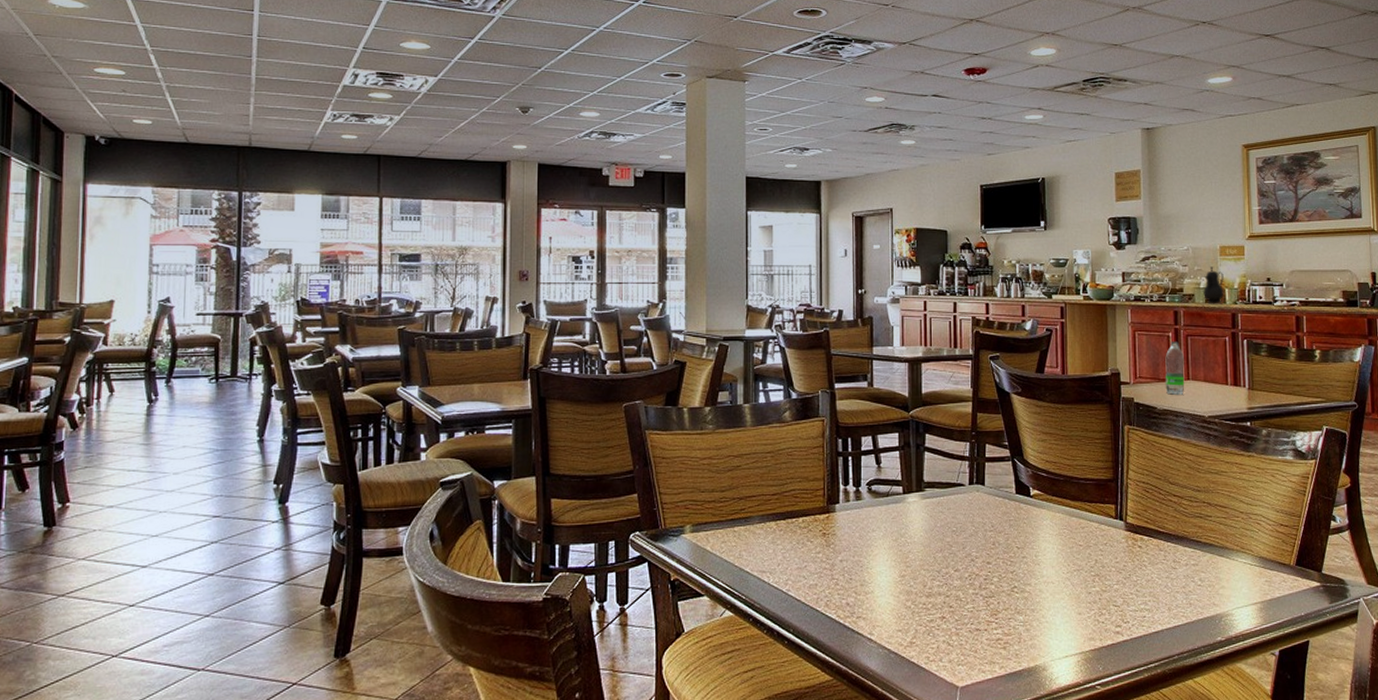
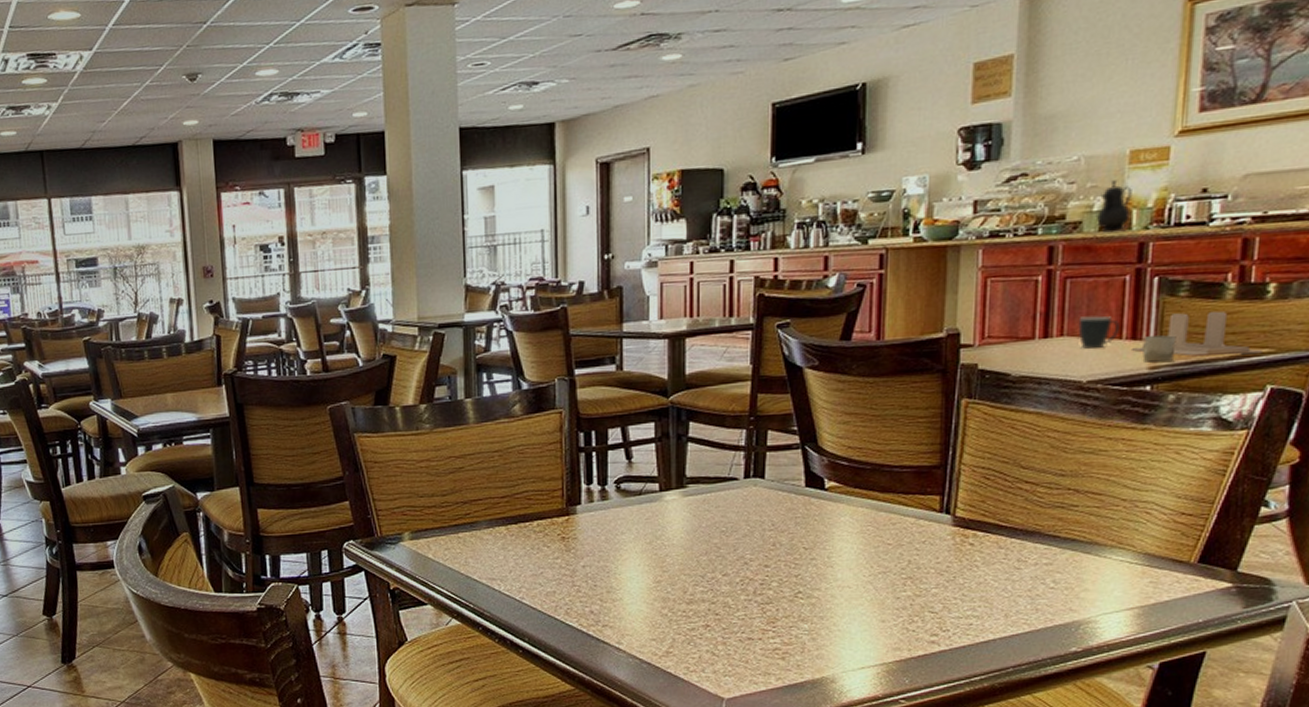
bottle: present [1165,341,1185,396] -> none [1025,286,1058,358]
mug: none [1198,366,1226,392] -> present [1078,315,1120,350]
napkin holder: none [1234,368,1317,402] -> present [1130,311,1262,357]
cup: none [1241,384,1263,405] -> present [1141,335,1177,363]

